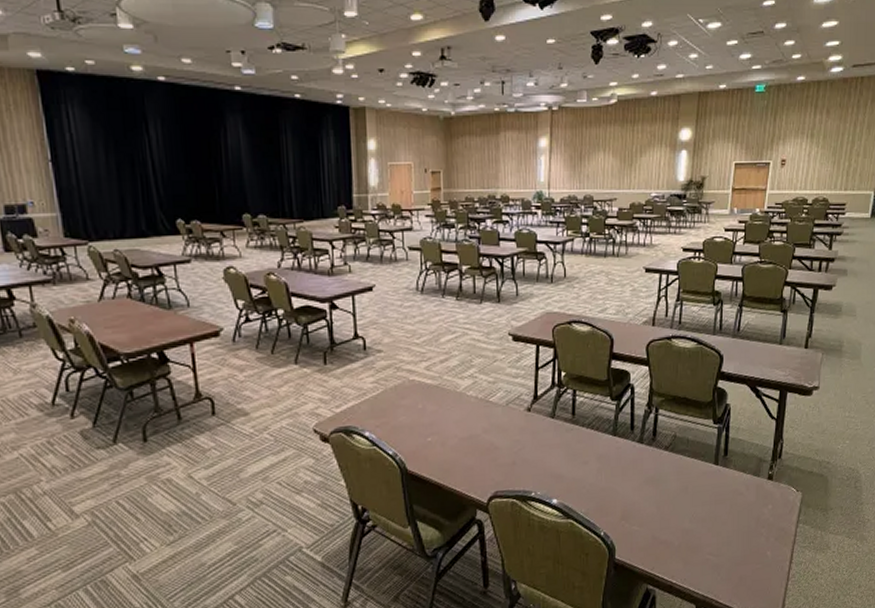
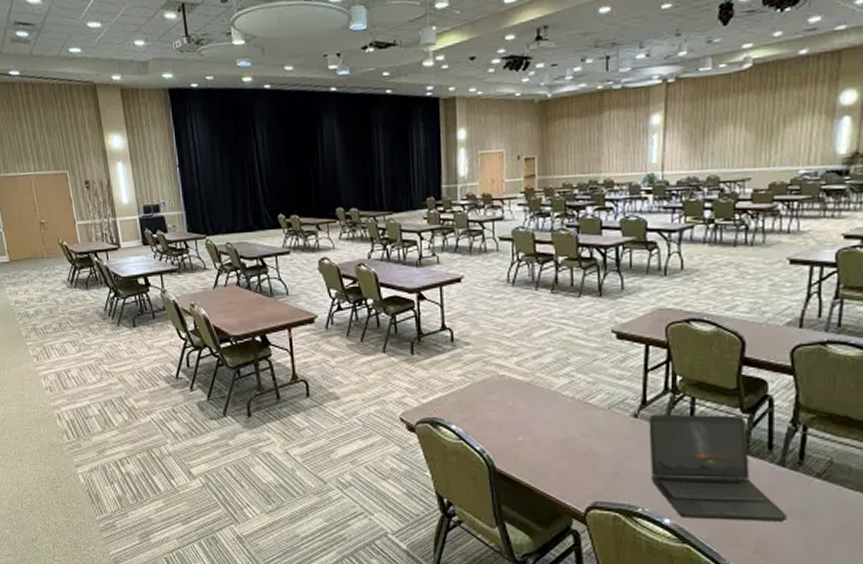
laptop computer: none [539,403,645,497] -> present [649,413,787,522]

